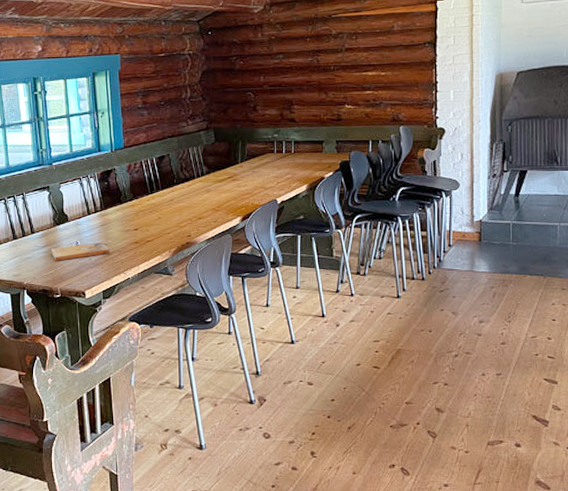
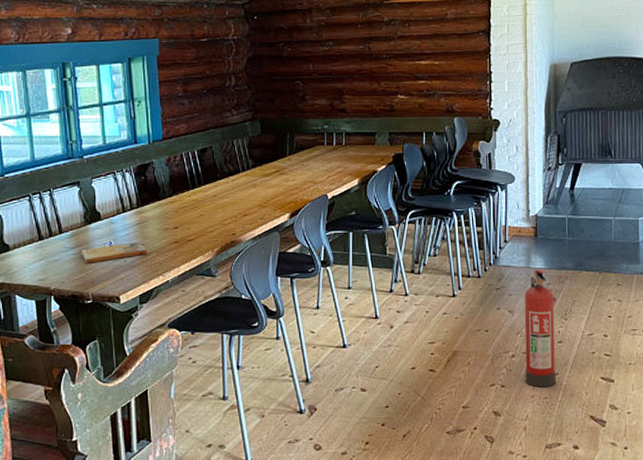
fire extinguisher: none [467,273,500,387] -> present [524,269,557,388]

